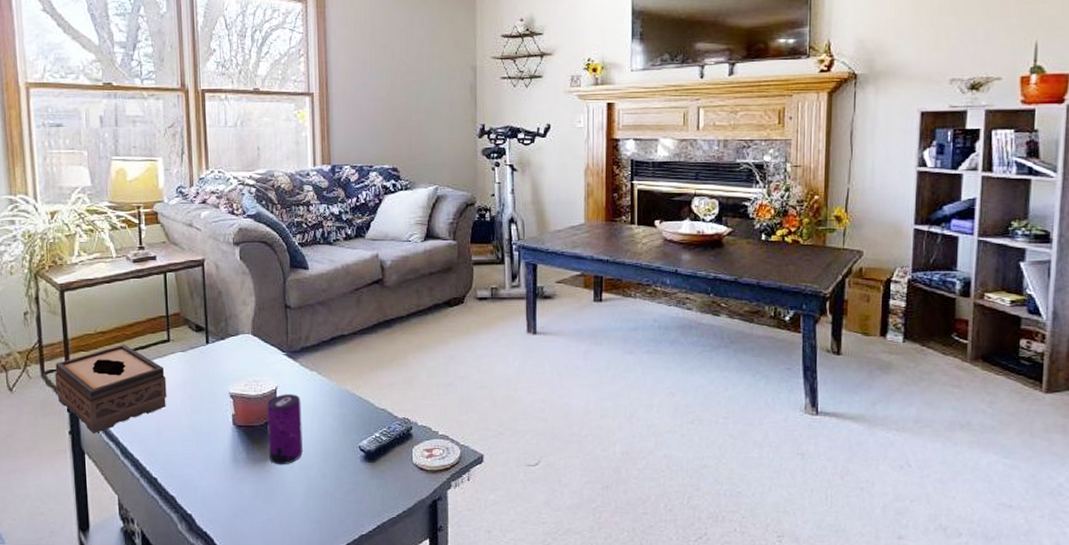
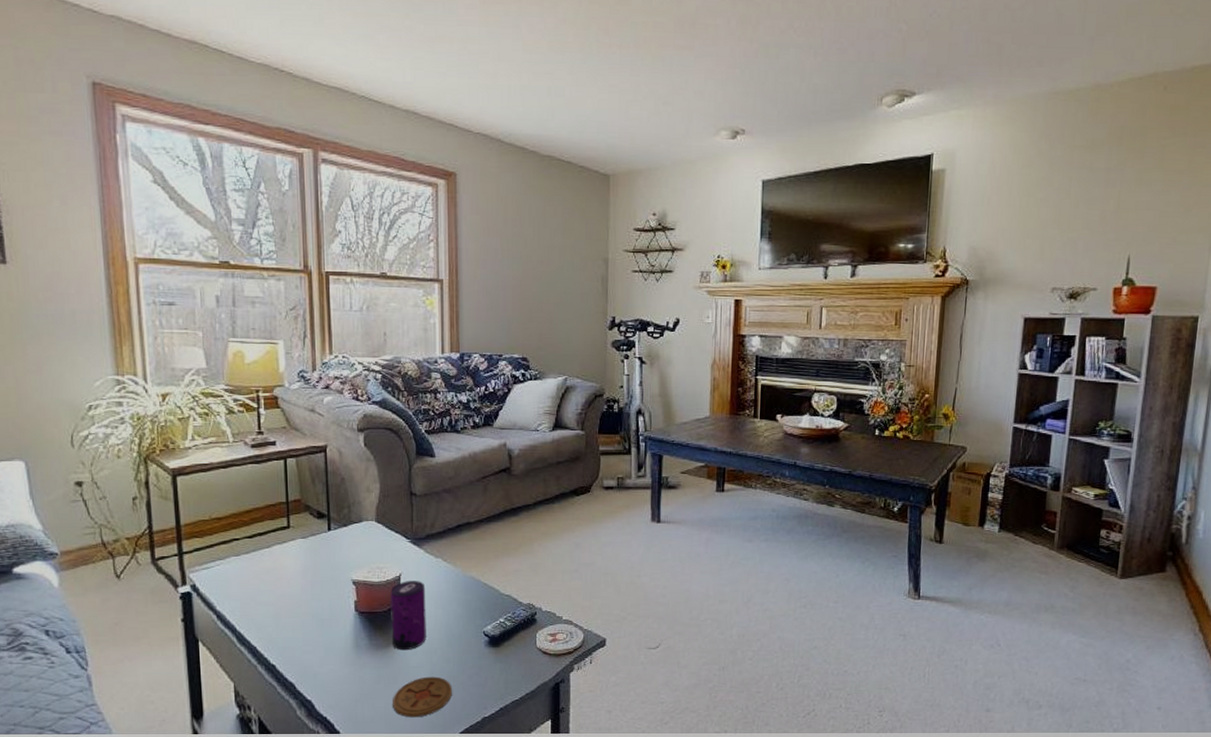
tissue box: present [54,345,167,434] -> none [166,531,286,622]
coaster: none [271,492,330,534] -> present [393,676,453,718]

